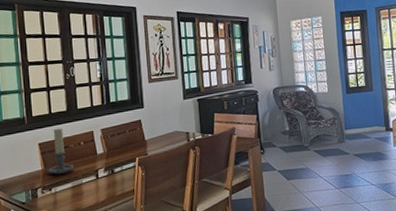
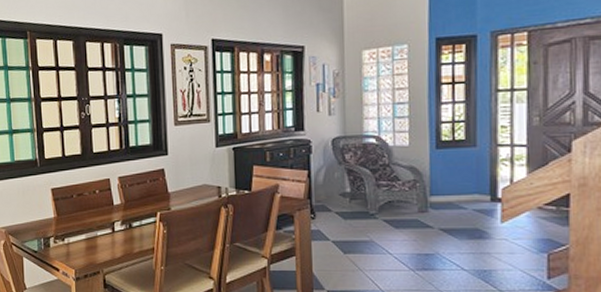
candle holder: present [46,128,74,175] -> none [58,173,88,224]

